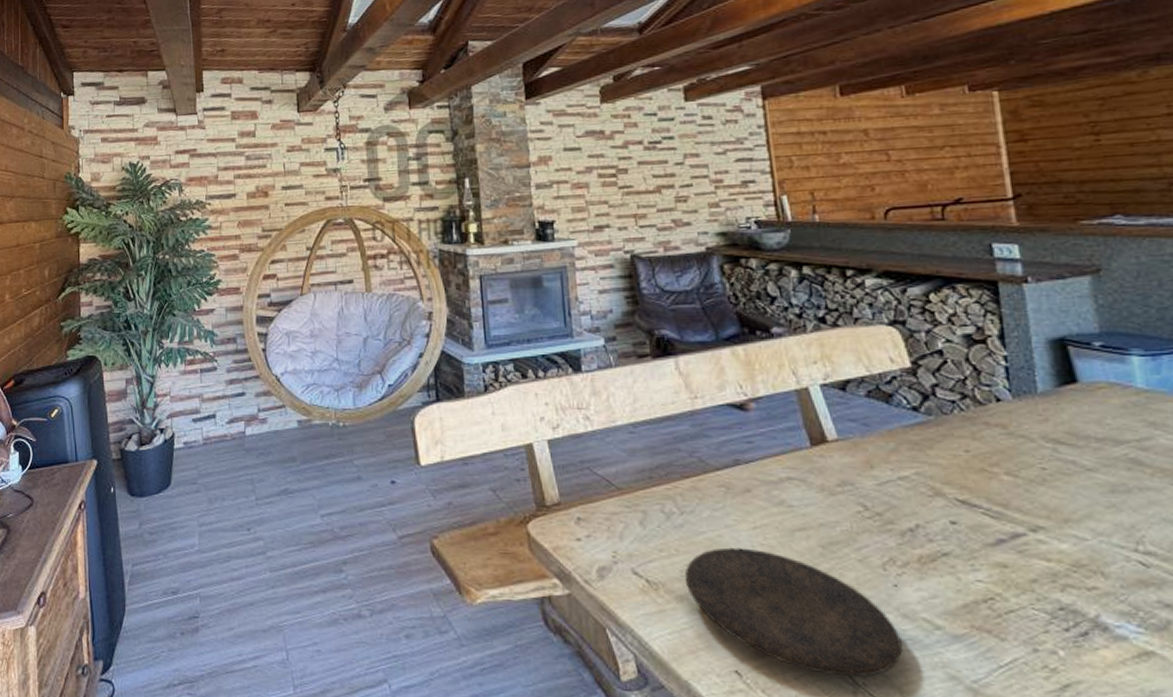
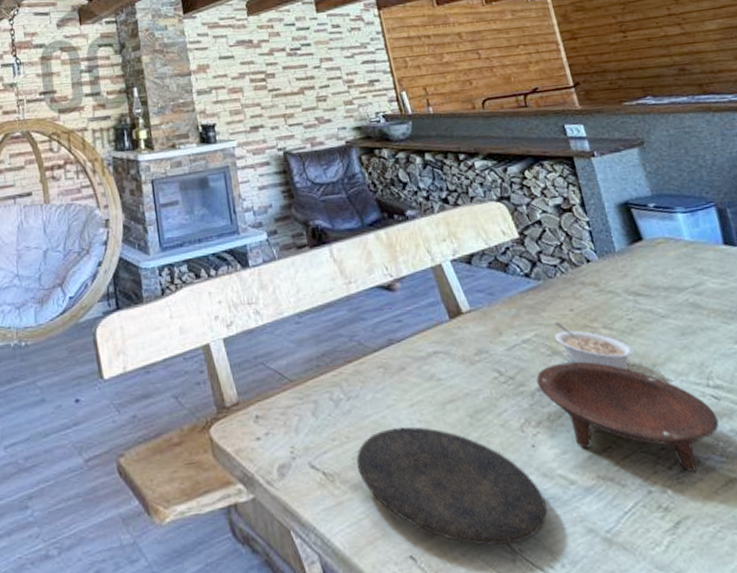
bowl: none [910,505,1143,640] -> present [536,361,720,474]
legume: none [940,461,1042,521] -> present [553,321,634,369]

